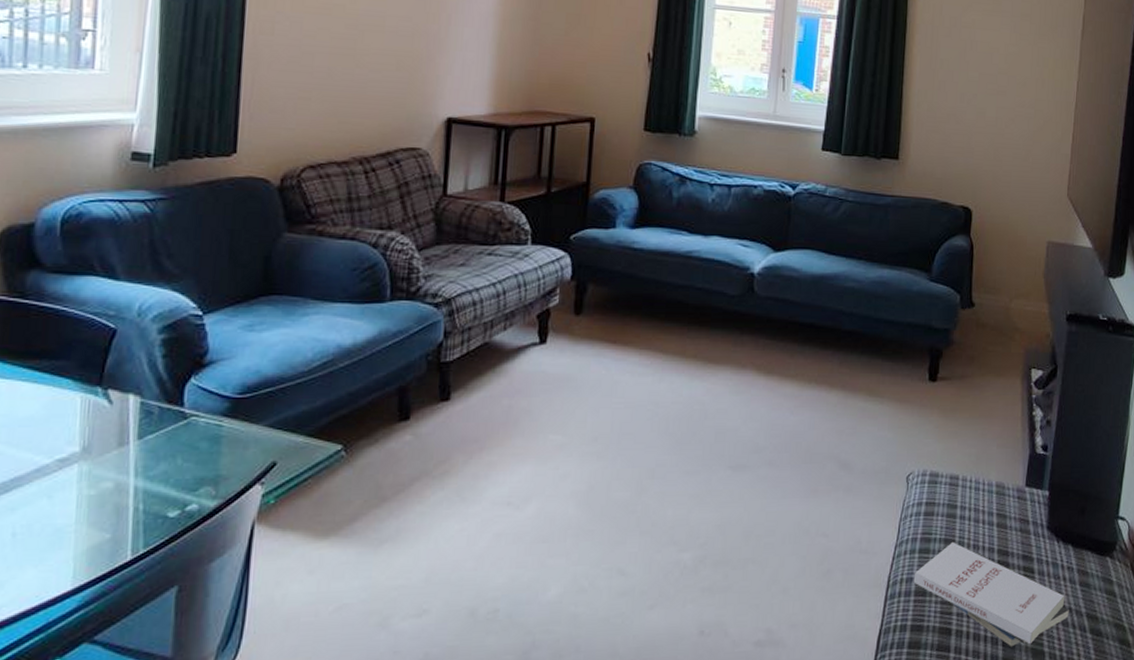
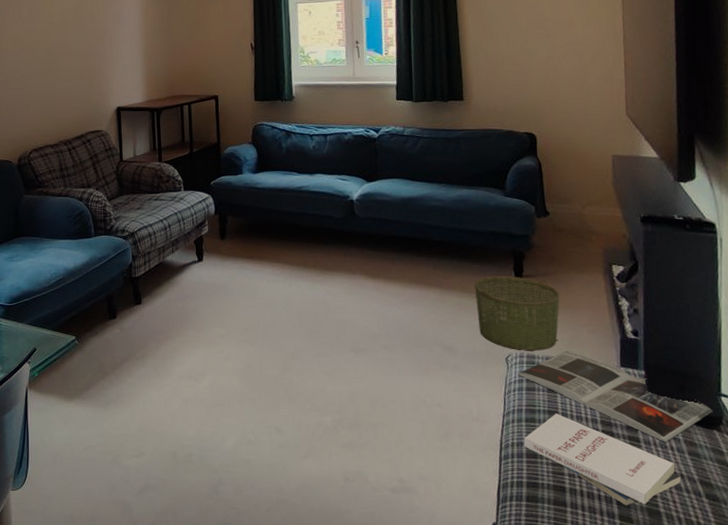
basket: none [881,376,975,468] -> present [474,275,561,351]
magazine: none [917,468,1109,572] -> present [517,351,713,442]

